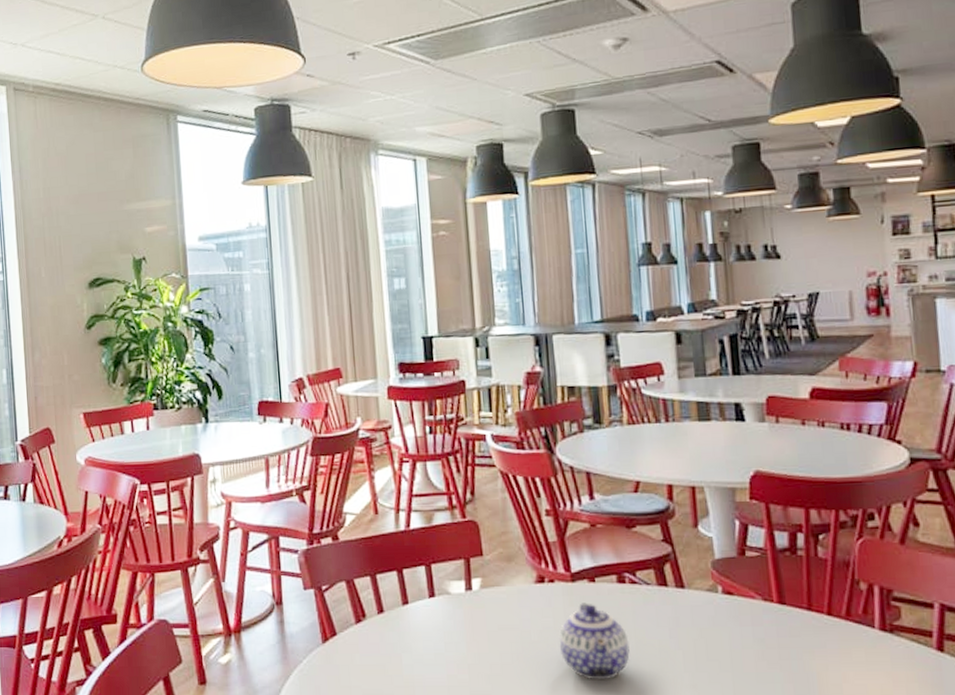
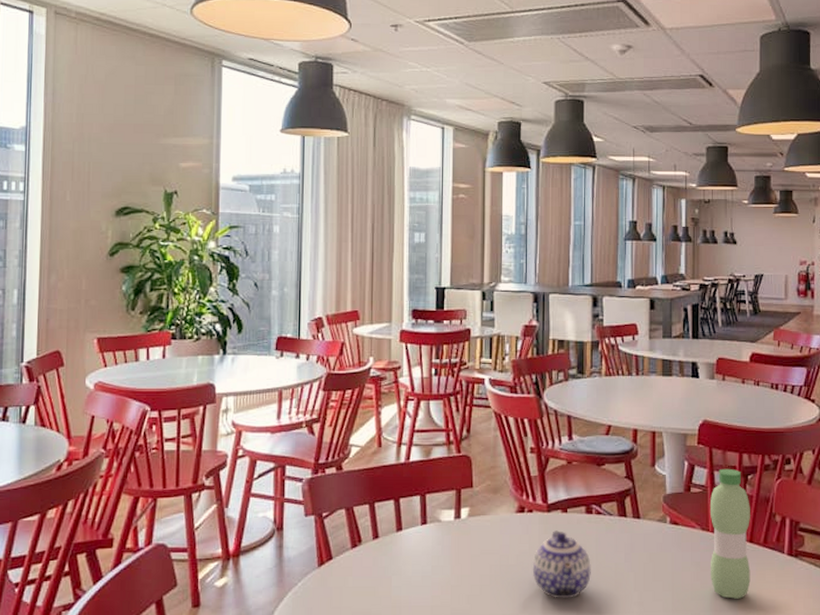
water bottle: none [772,527,833,682] -> present [711,468,751,599]

